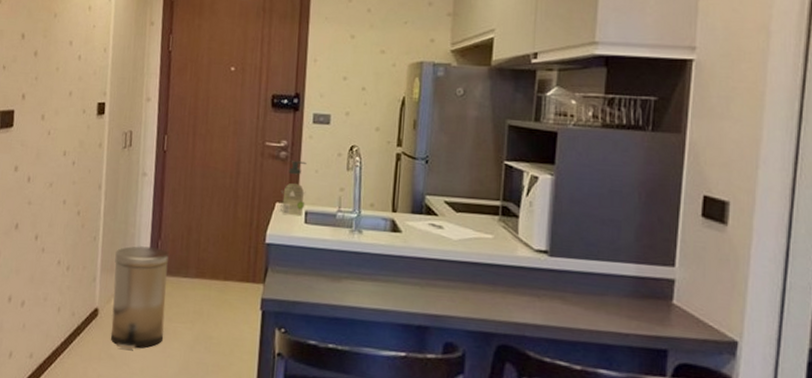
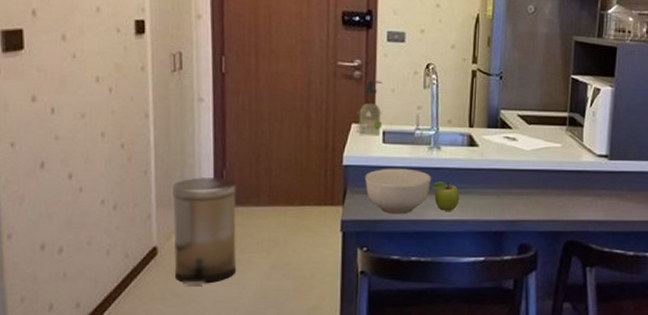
bowl: none [286,249,353,298] -> present [365,168,432,214]
fruit: none [352,265,381,299] -> present [432,180,460,211]

